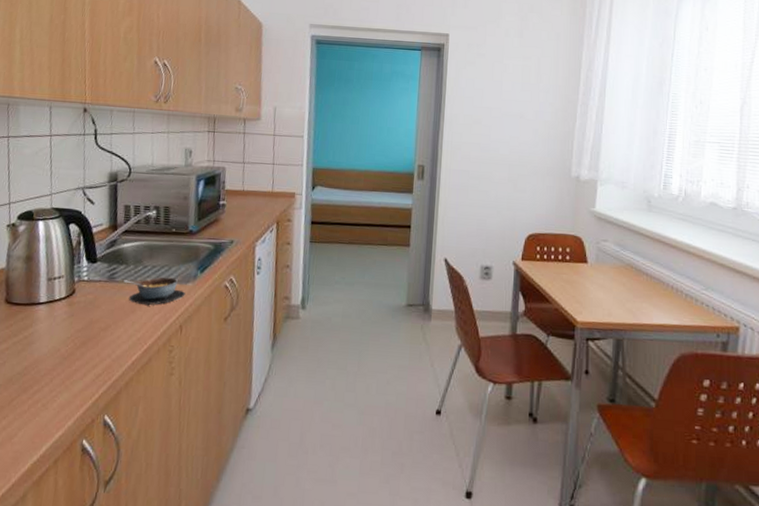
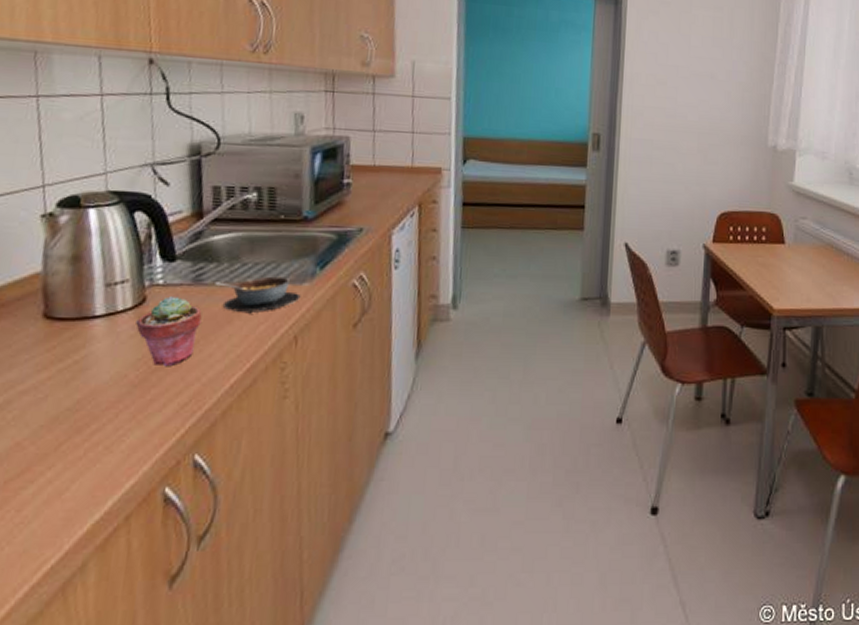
potted succulent: none [67,290,114,345] -> present [135,296,202,367]

